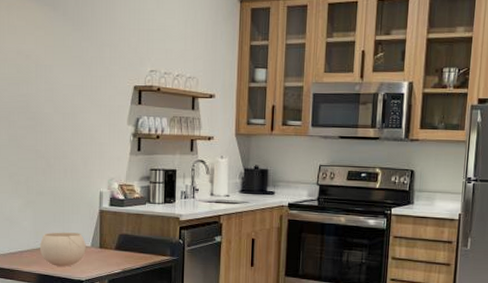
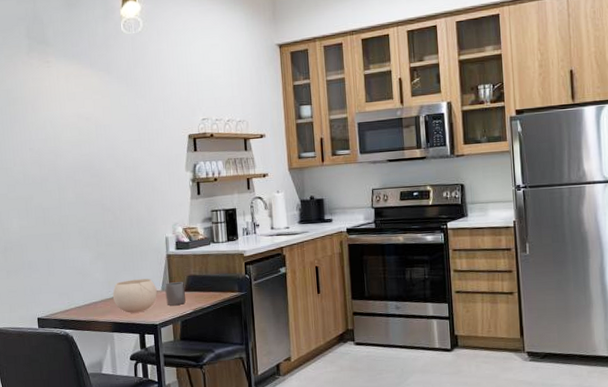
mug: none [95,239,116,263] -> present [165,282,187,305]

